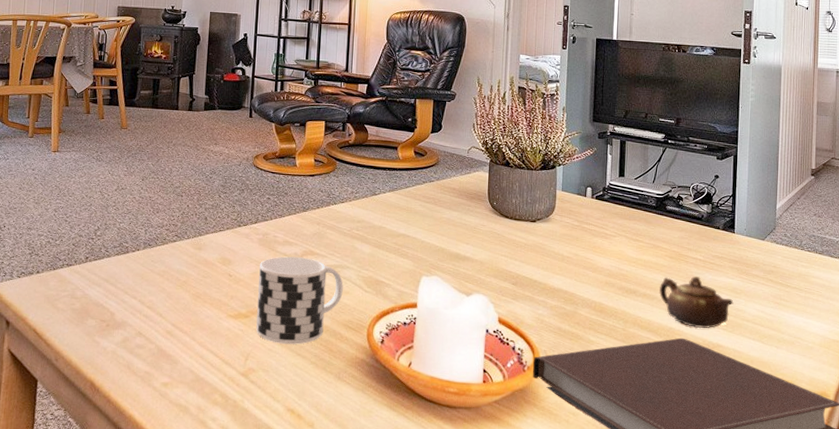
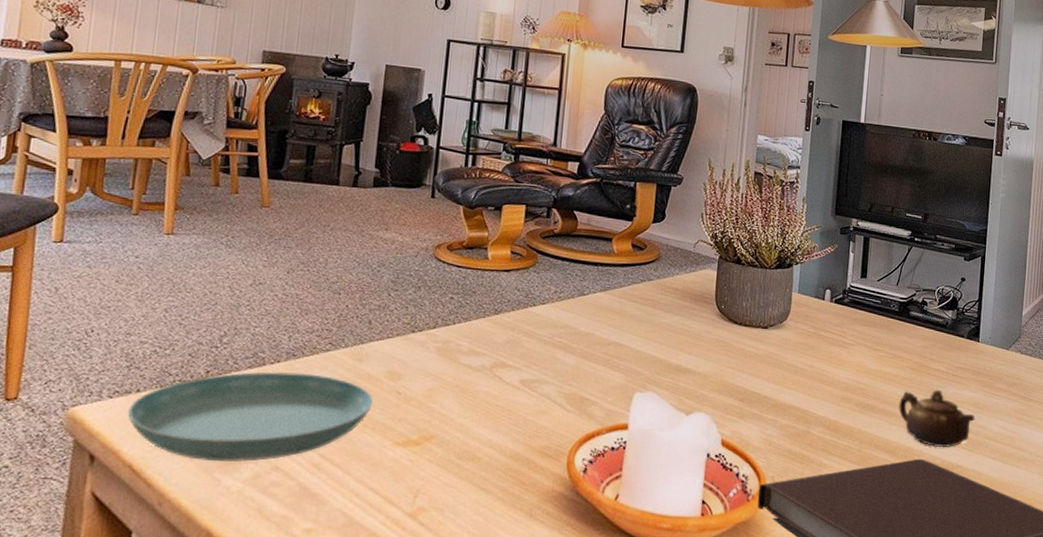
saucer: none [31,257,210,329] -> present [128,371,373,463]
cup: present [256,256,343,344] -> none [429,369,541,477]

